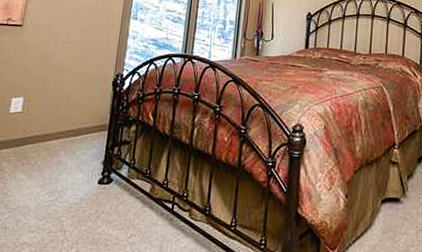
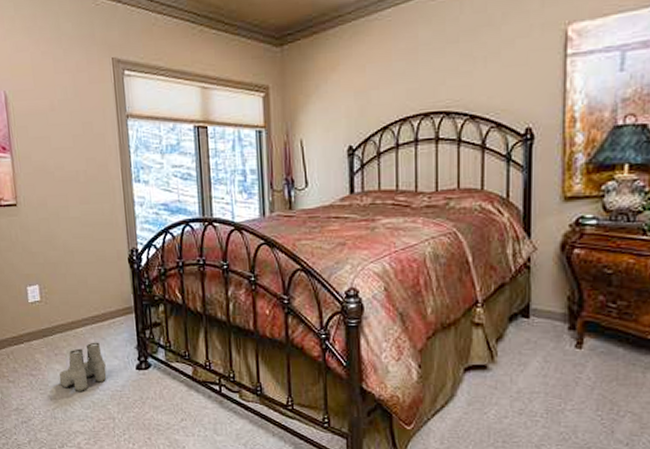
boots: none [19,154,70,202] -> present [59,342,107,391]

